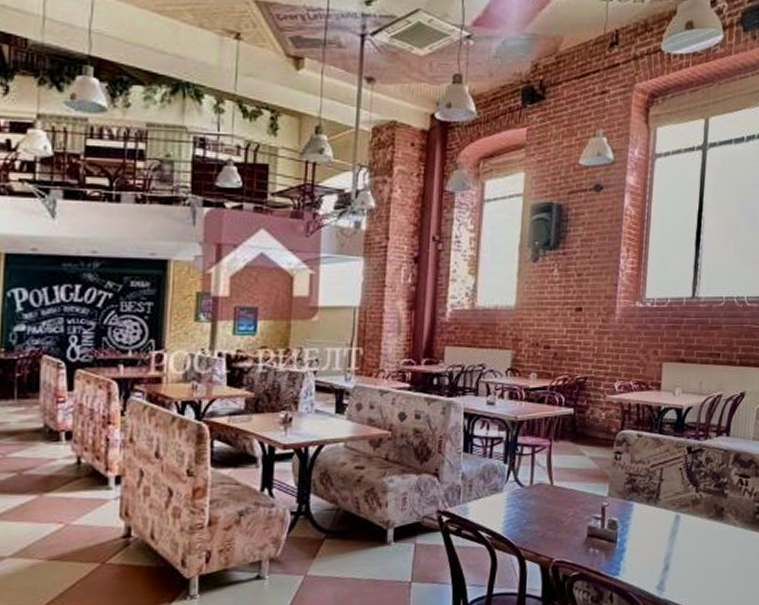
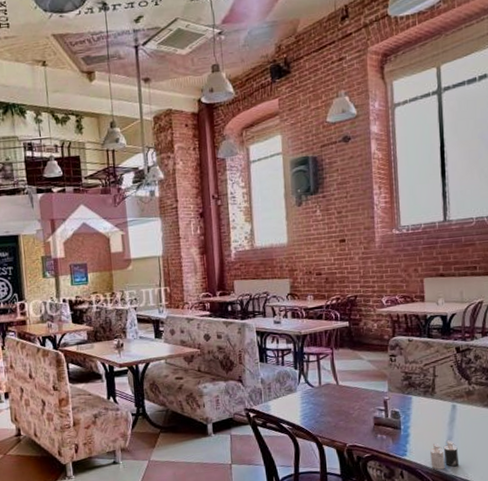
candle: none [644,557,676,593] -> present [430,440,460,470]

